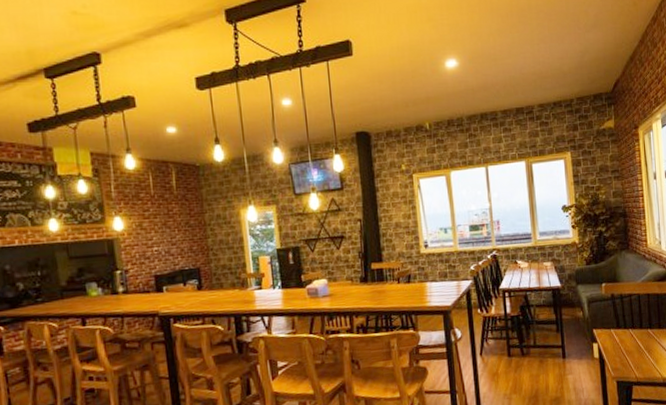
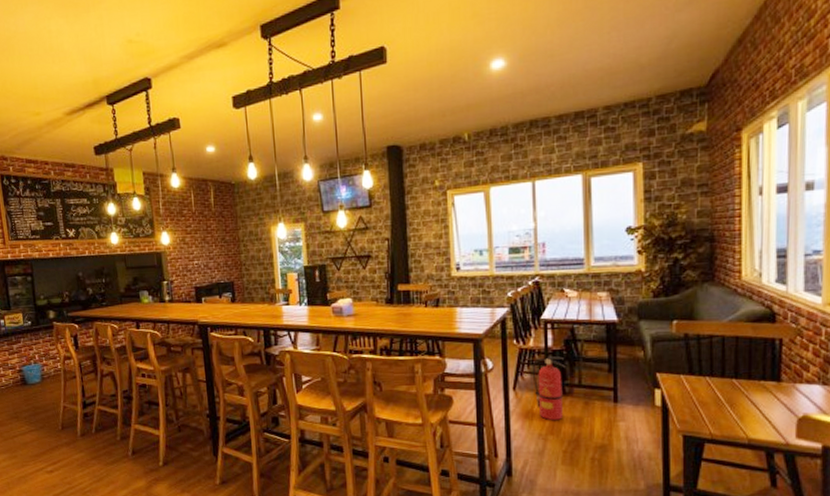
fire extinguisher: none [495,321,523,381] -> present [532,356,567,420]

